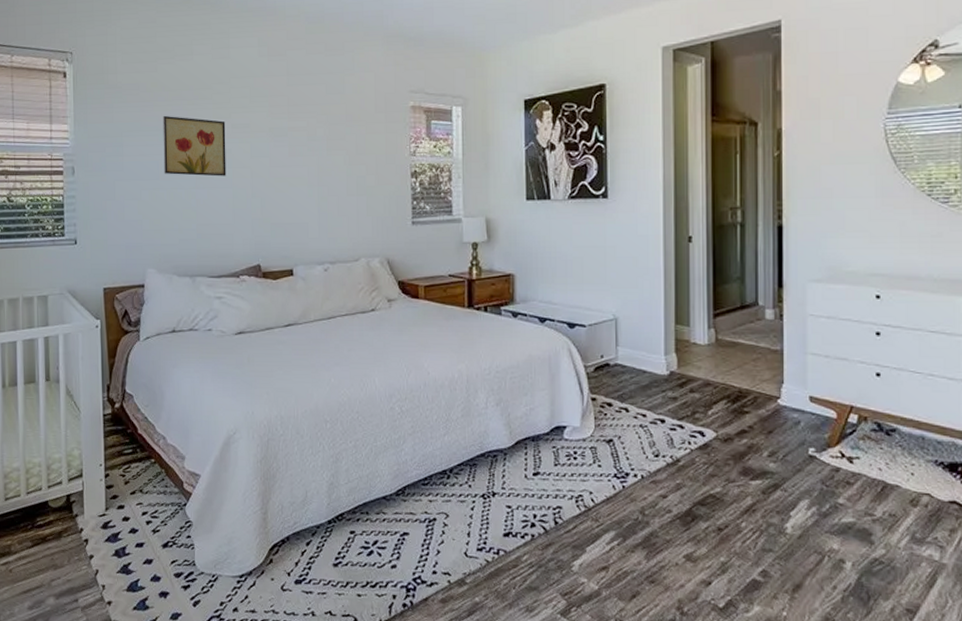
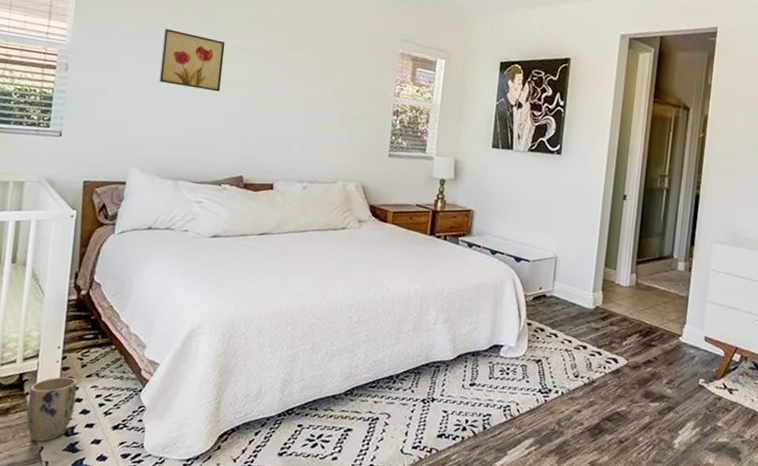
plant pot: none [78,495,123,565] -> present [26,376,78,442]

